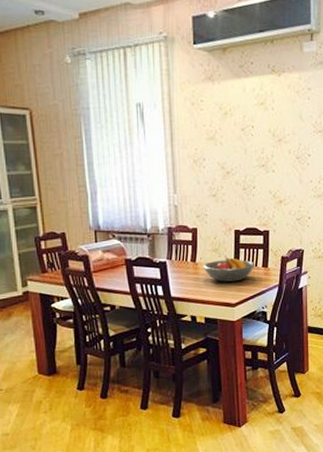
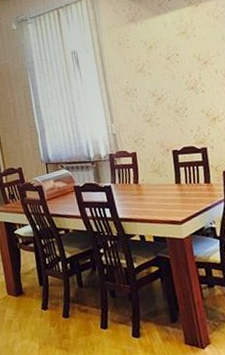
fruit bowl: present [203,257,255,282] -> none [146,176,197,201]

